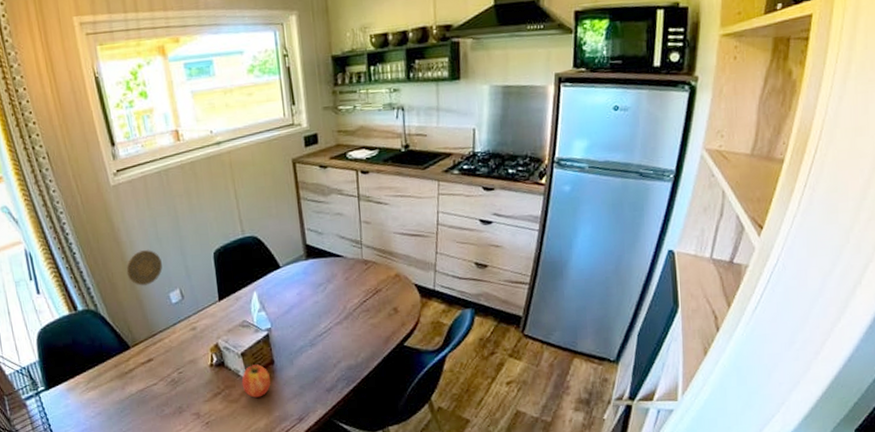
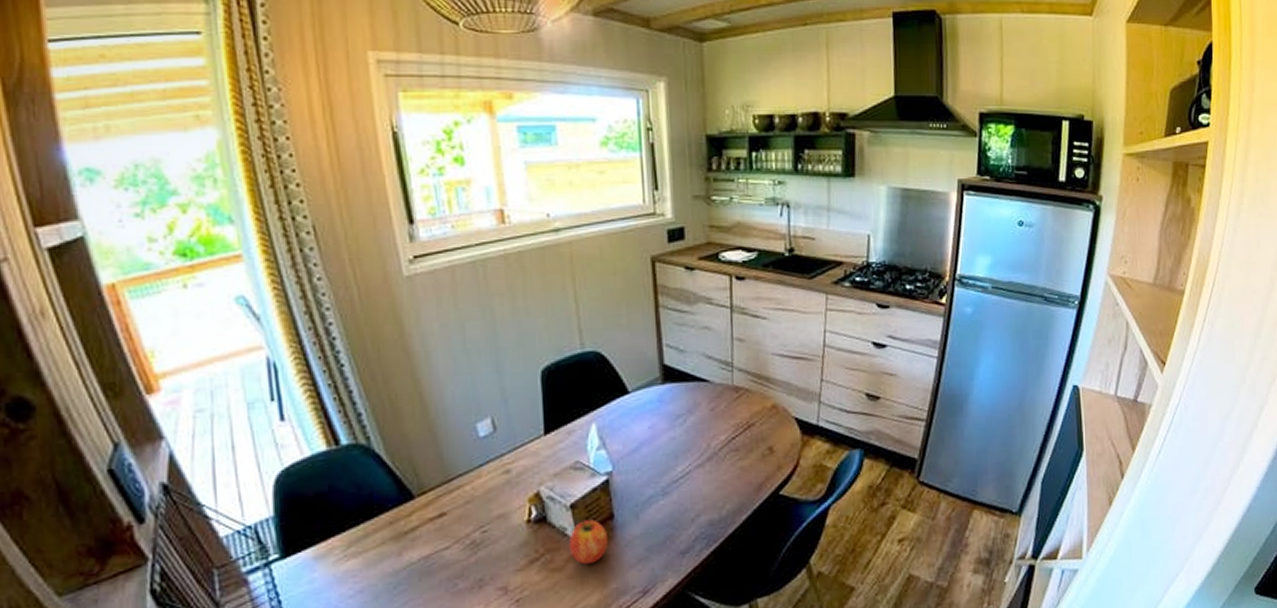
decorative plate: present [126,250,162,286] -> none [417,364,469,413]

